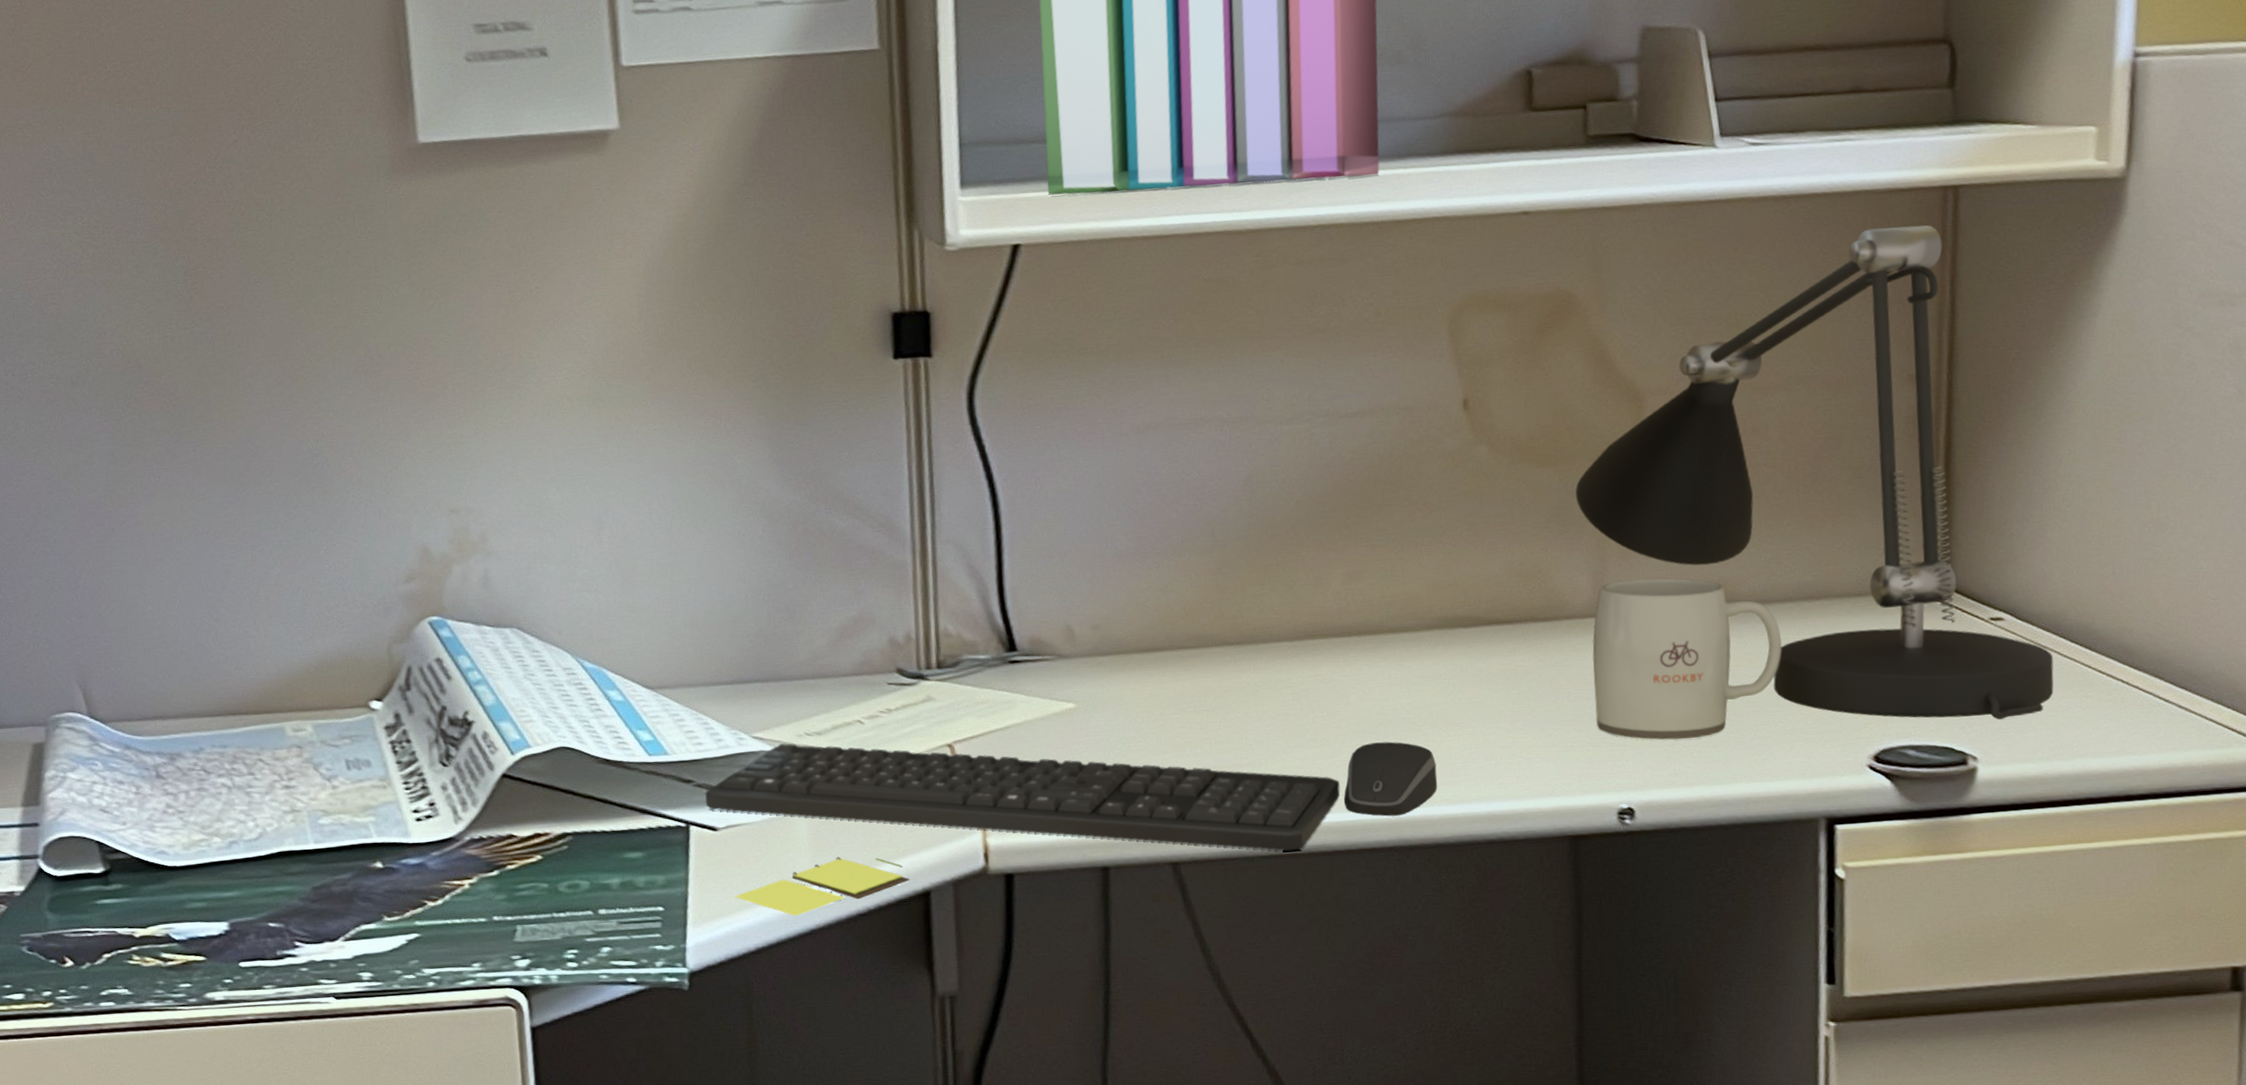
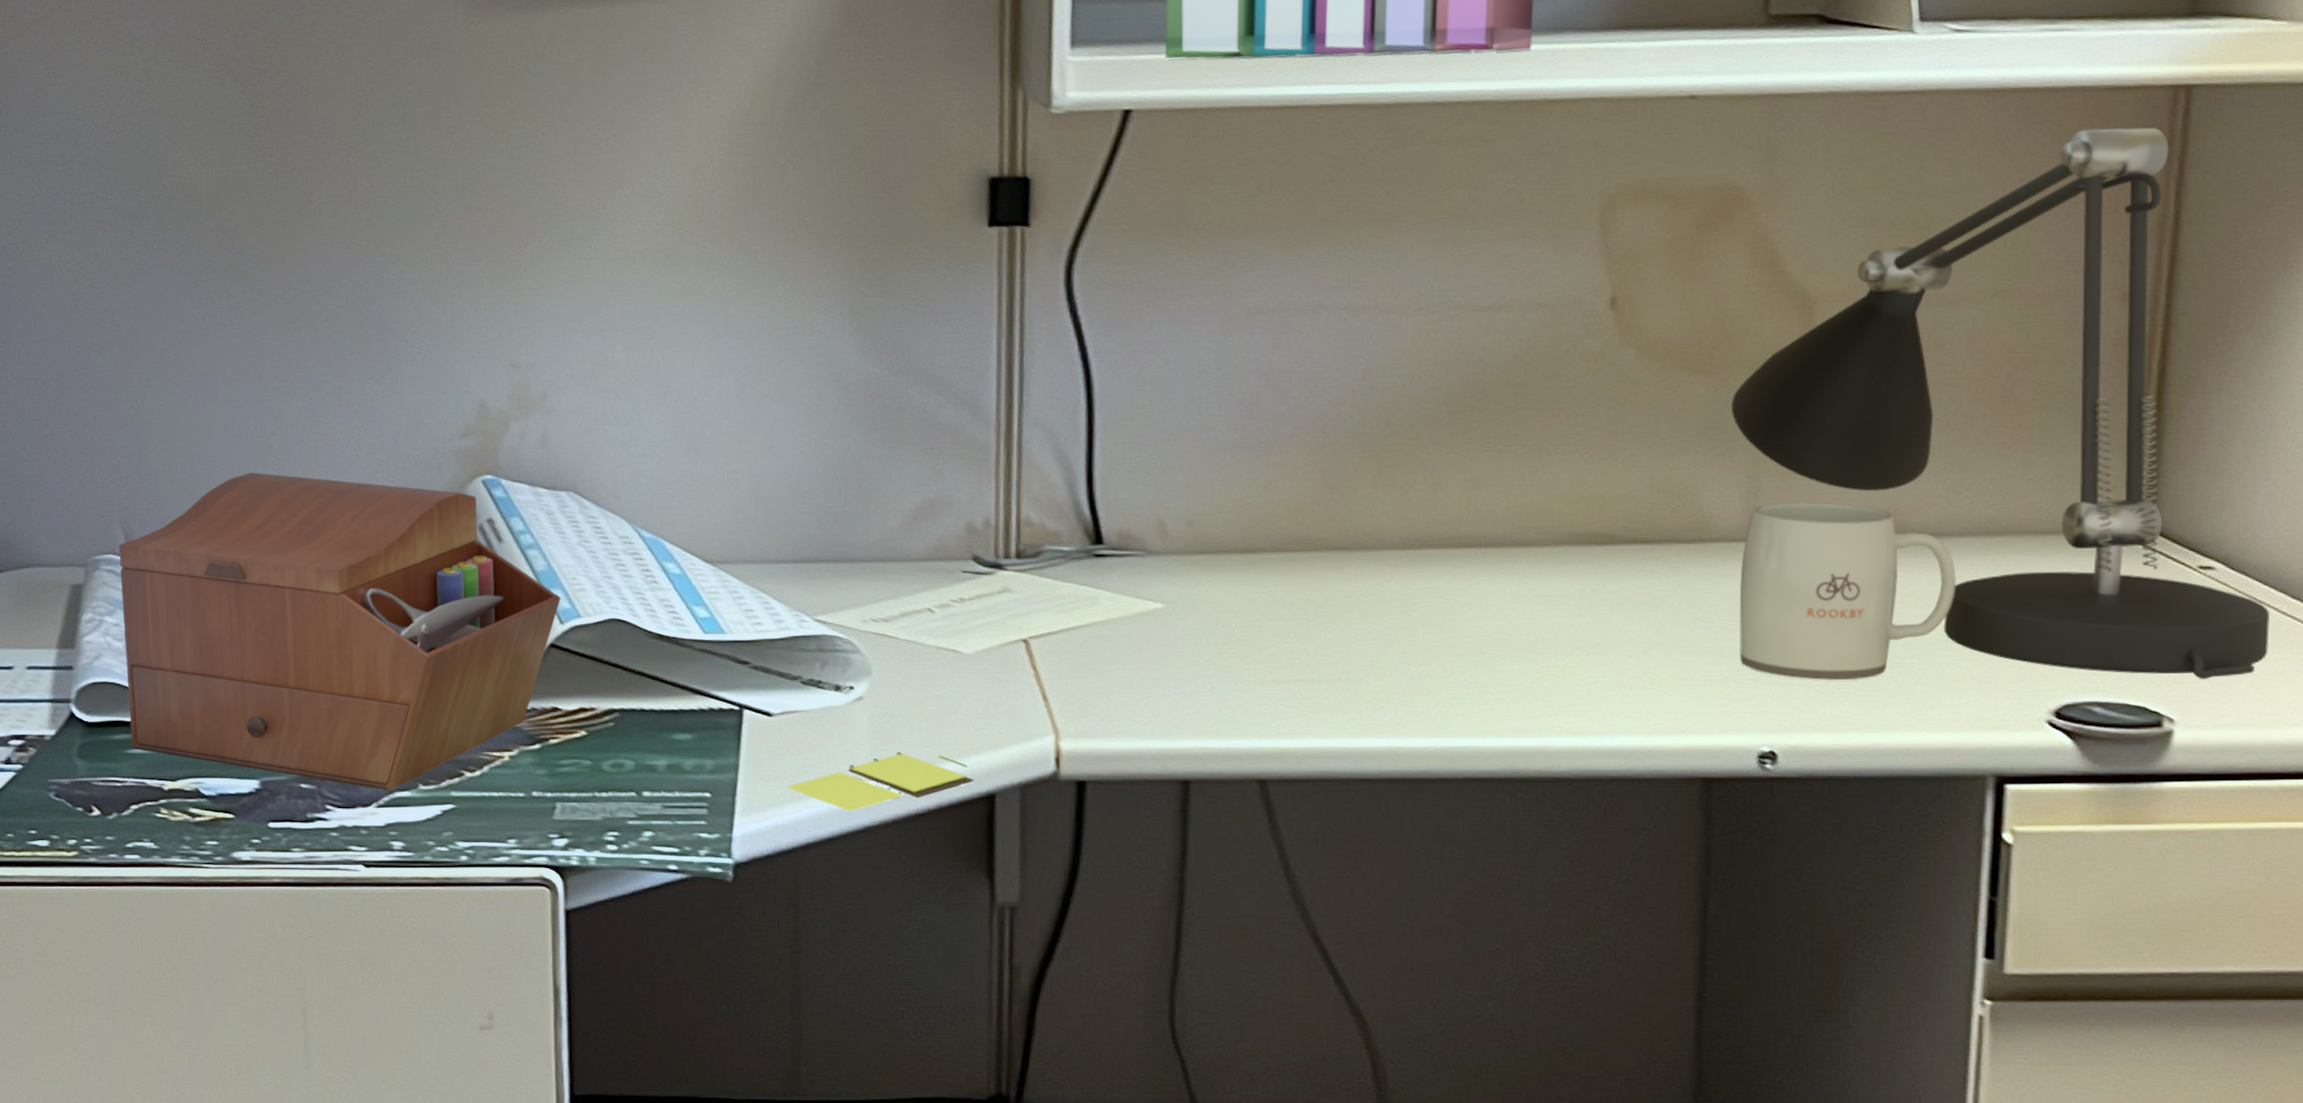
sewing box: none [77,625,510,925] -> present [118,472,561,791]
computer keyboard: present [705,743,1341,851] -> none [761,628,1450,776]
computer mouse: present [1343,741,1438,817] -> none [1451,664,1558,745]

